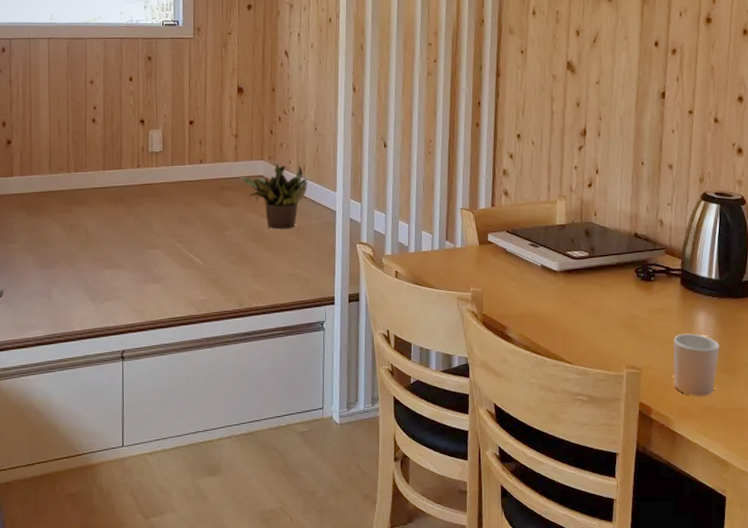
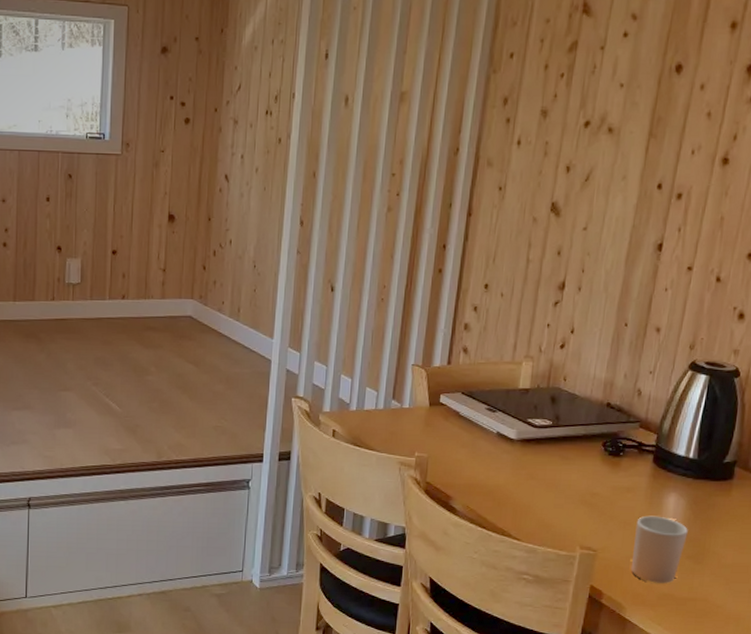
potted plant: present [239,163,308,229] -> none [165,302,243,377]

